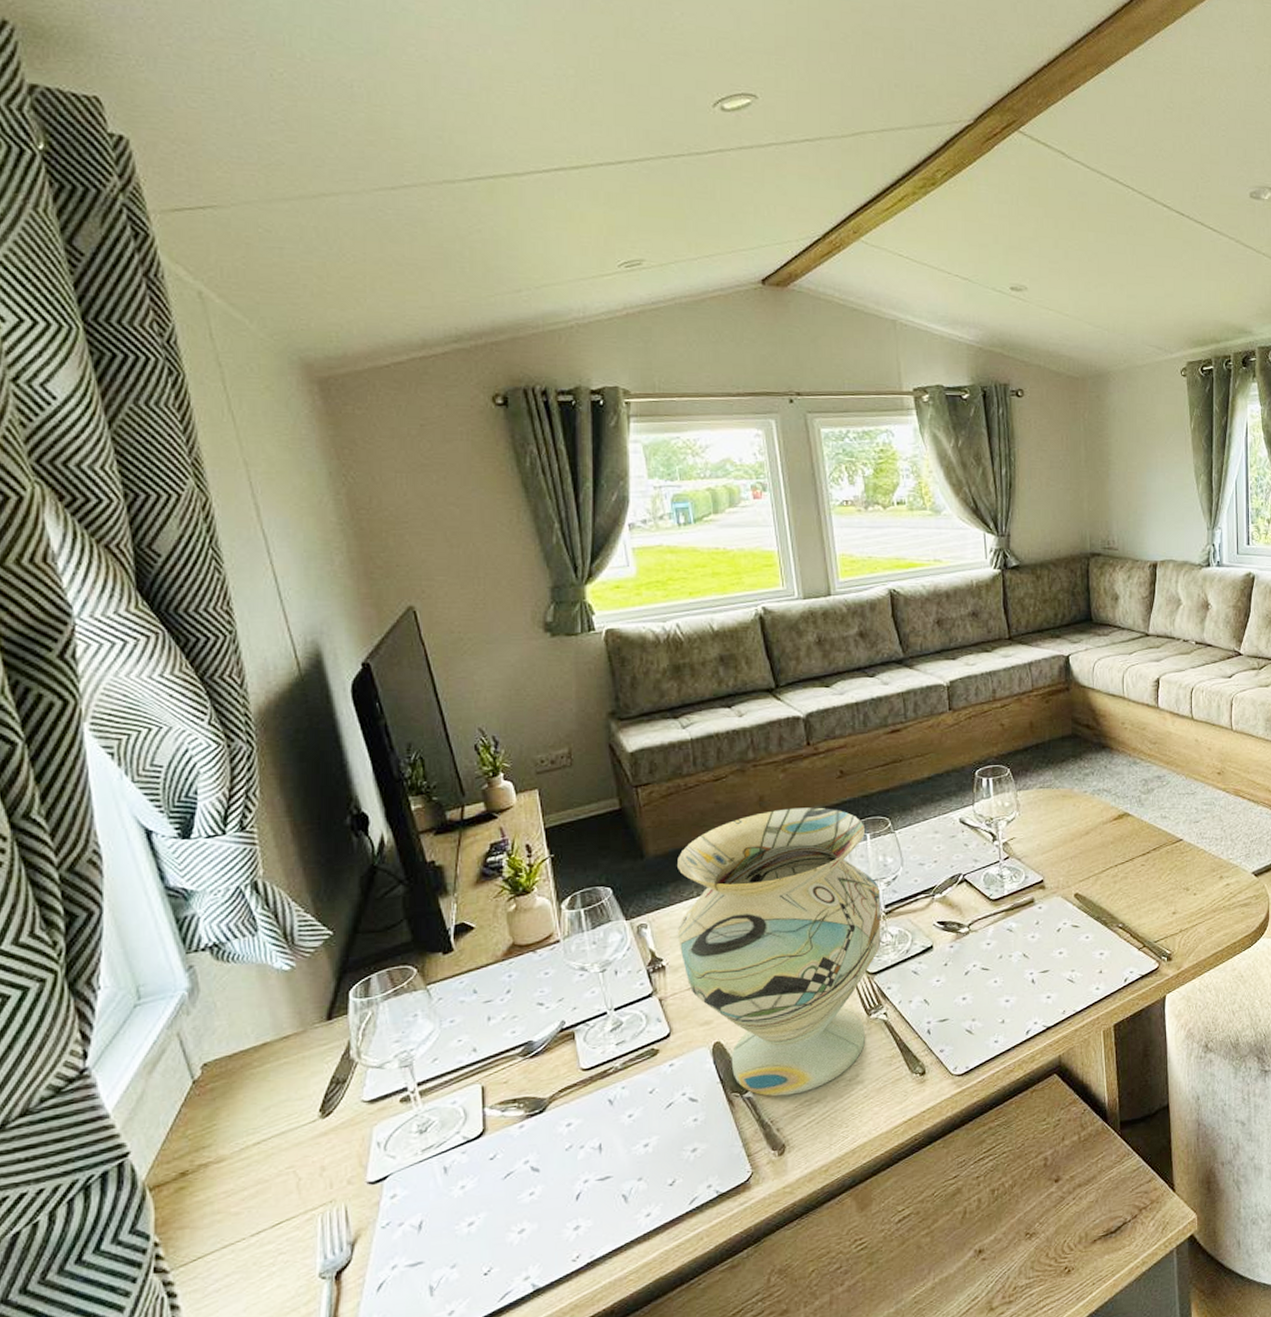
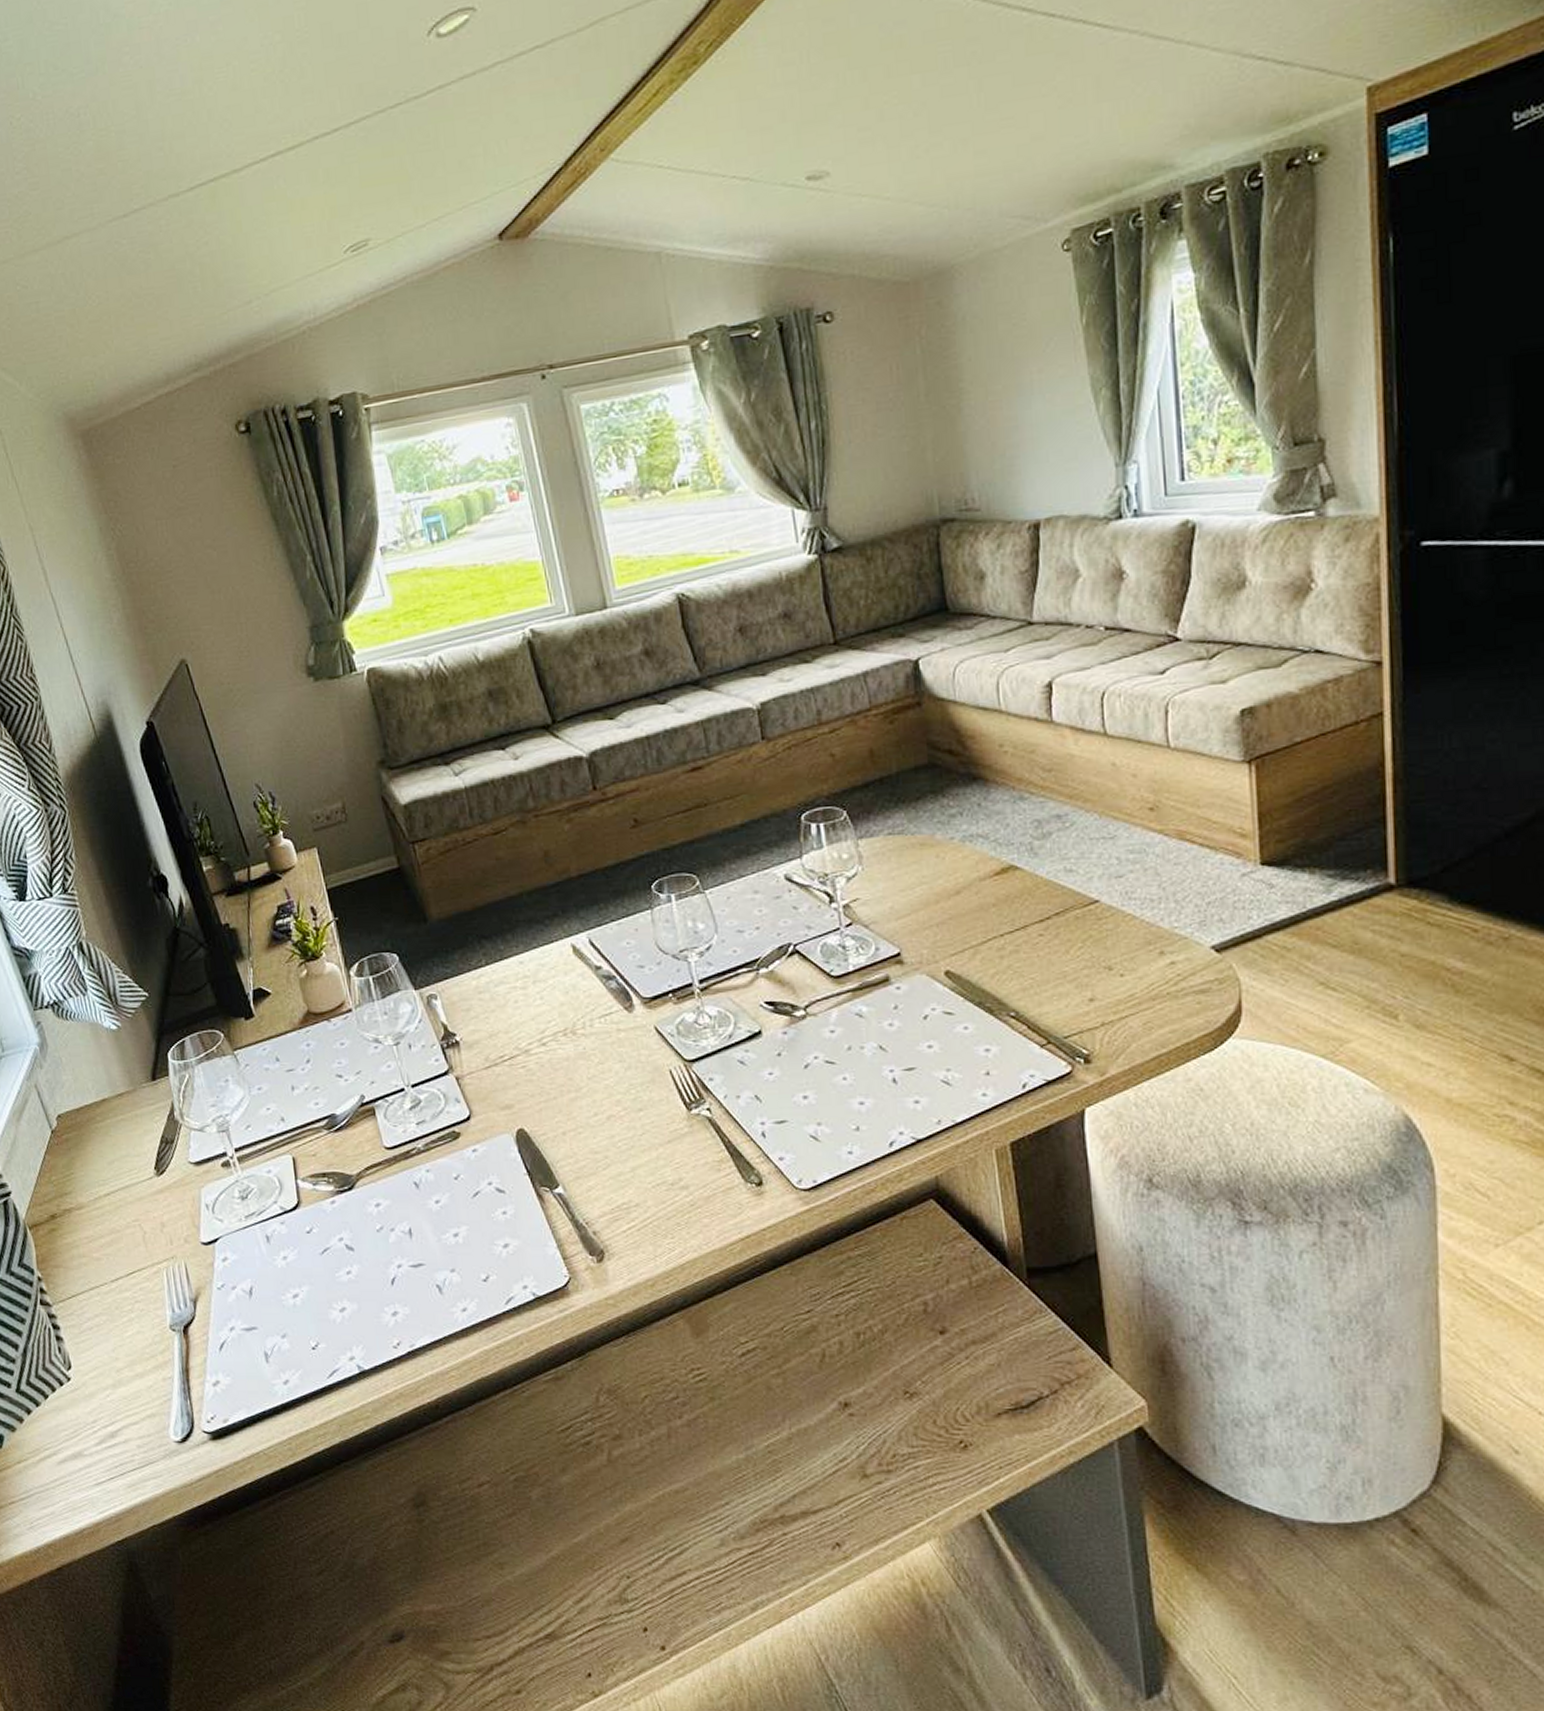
decorative vase: present [677,807,881,1097] -> none [462,863,698,1195]

